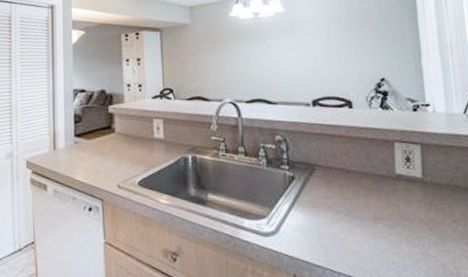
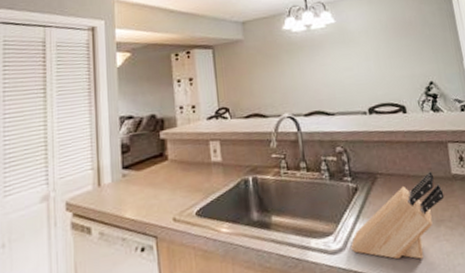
knife block: none [283,168,385,252] -> present [351,170,445,260]

